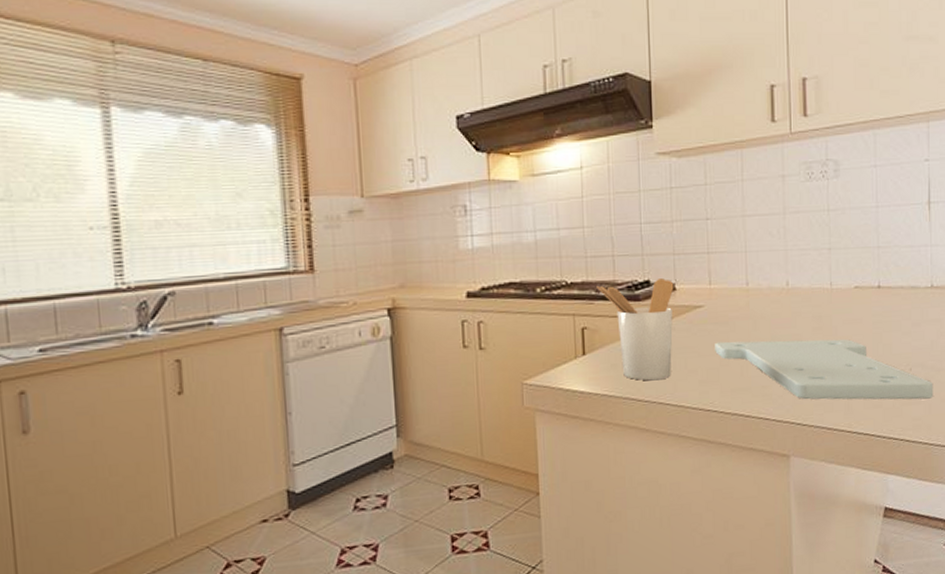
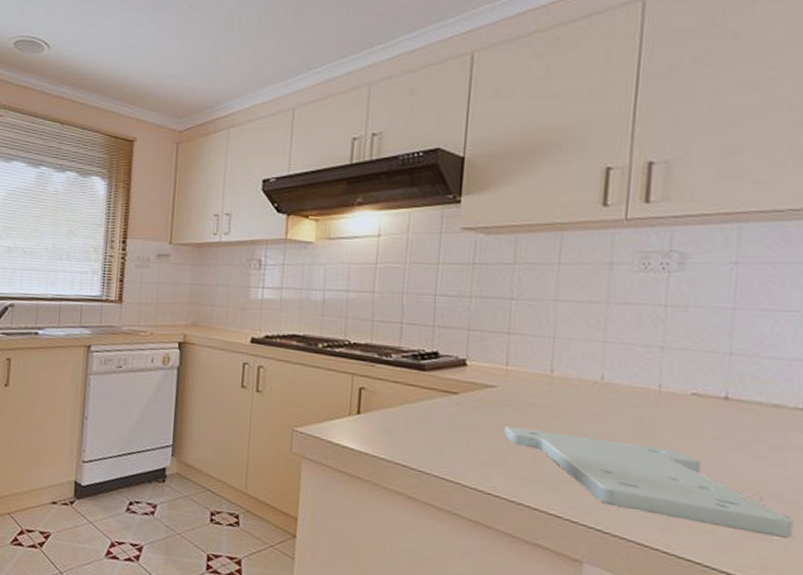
utensil holder: present [596,278,674,381] -> none [380,349,465,453]

